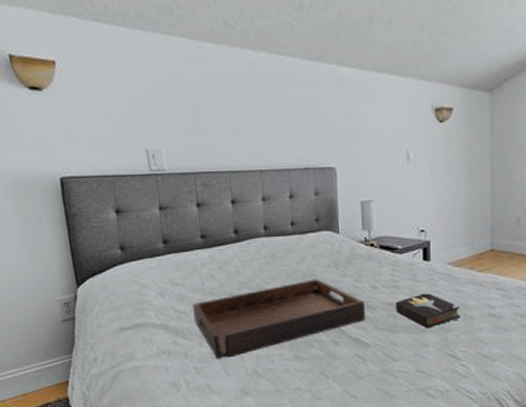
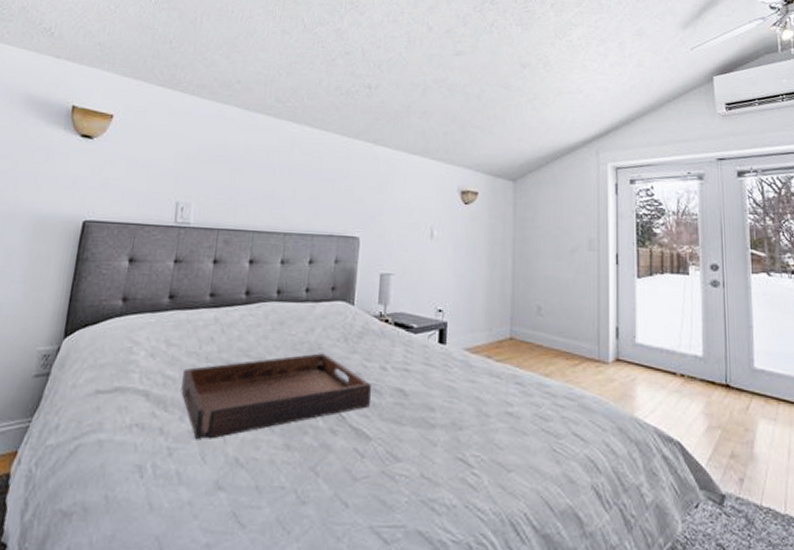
hardback book: present [395,292,461,329] -> none [404,379,475,424]

